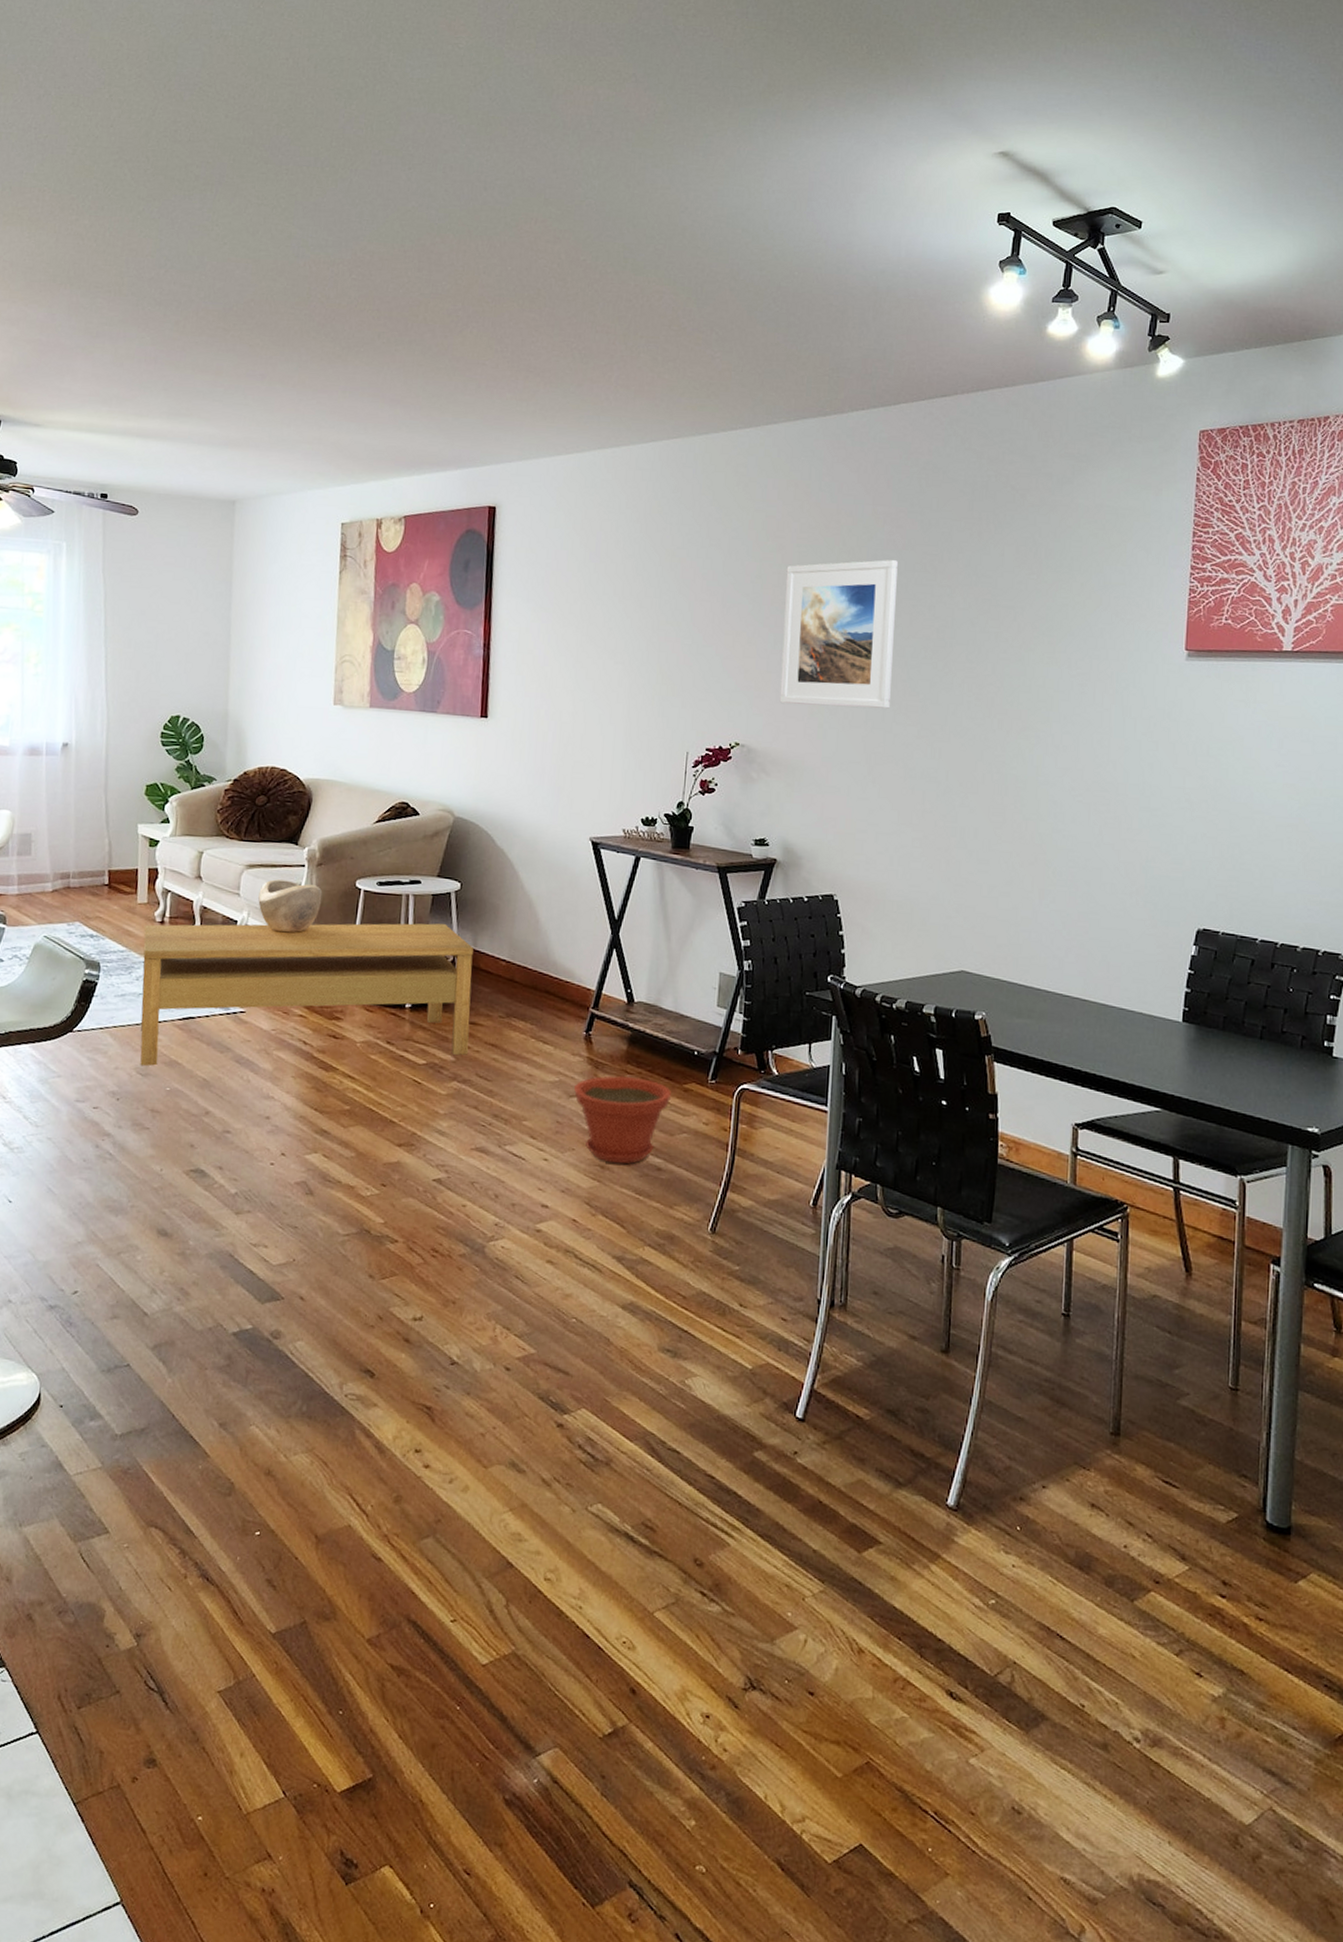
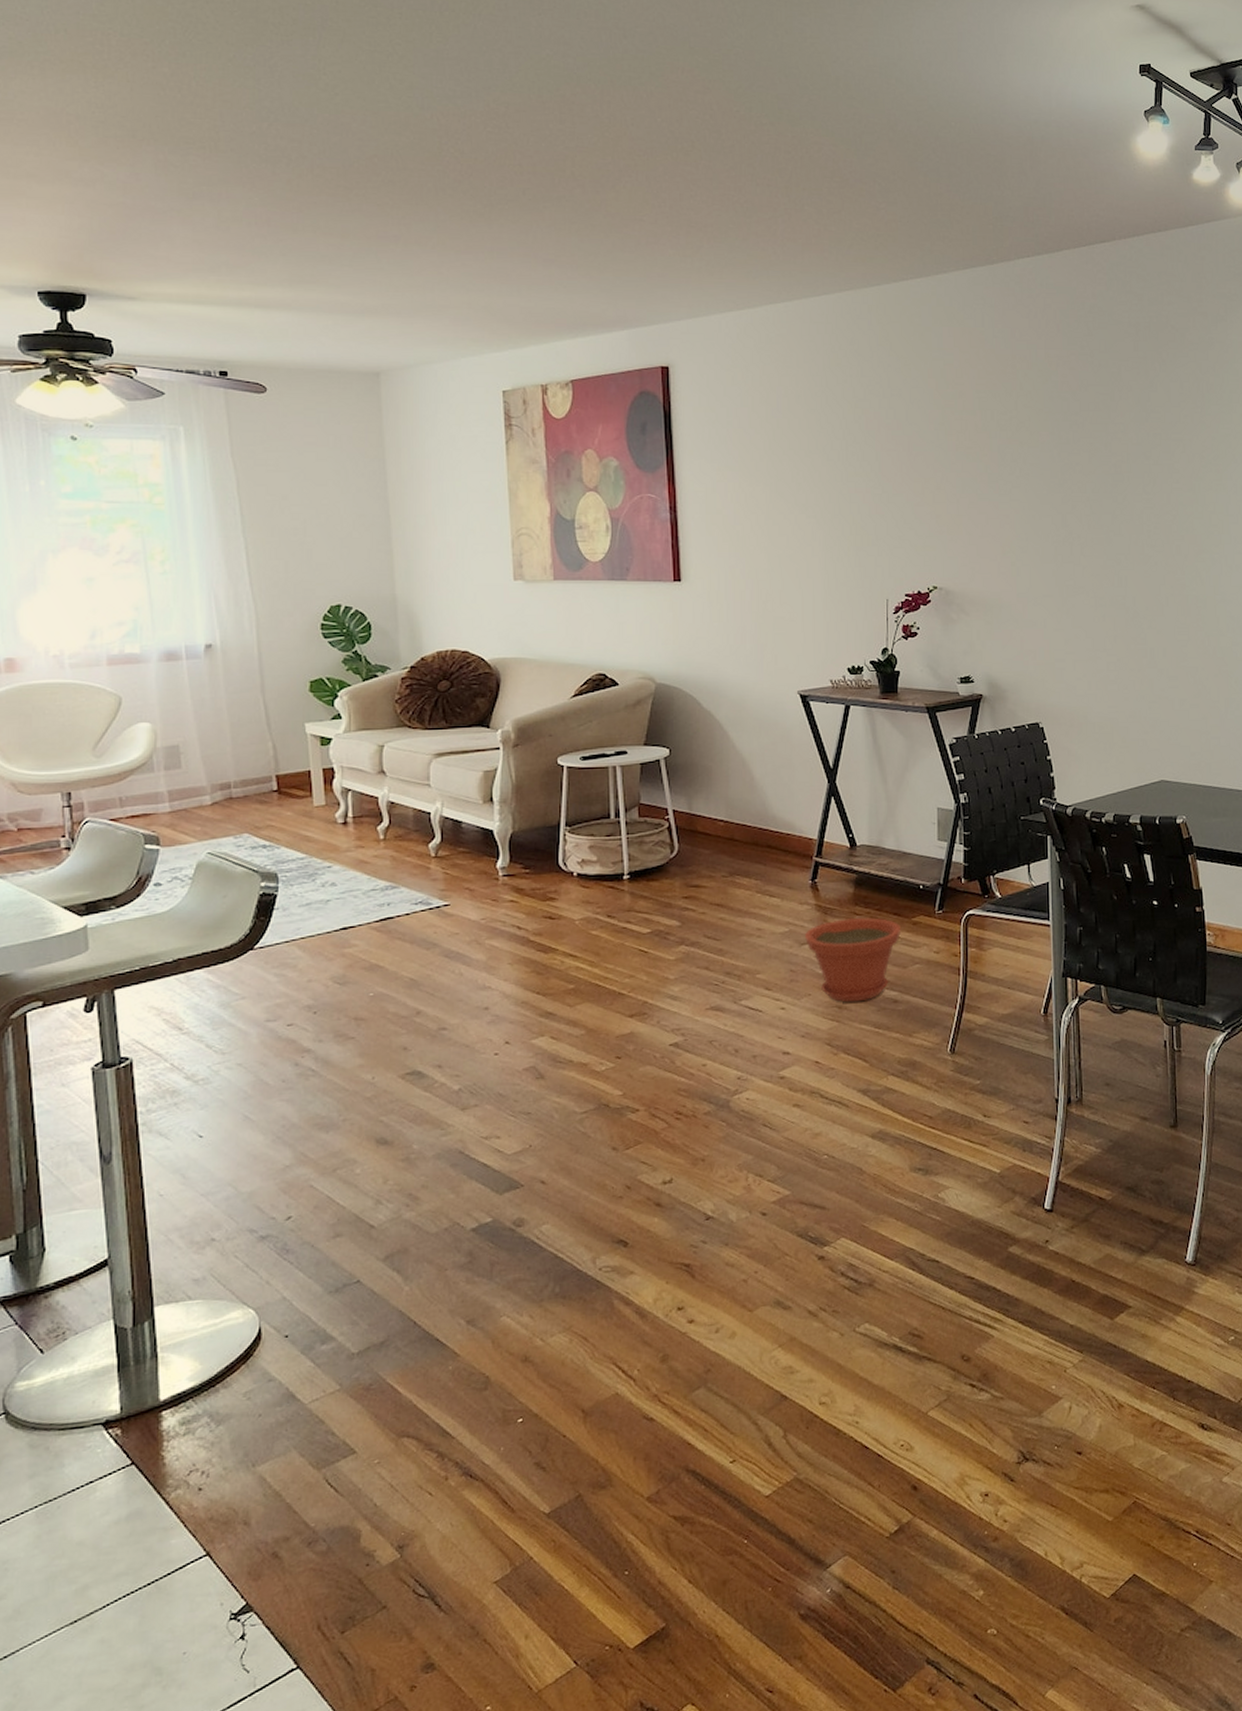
coffee table: present [140,923,473,1066] -> none [324,790,693,975]
decorative bowl: present [258,879,323,932] -> none [452,765,522,818]
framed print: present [779,560,898,709] -> none [968,401,1076,546]

